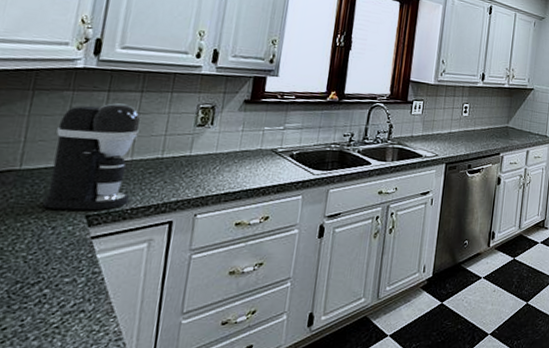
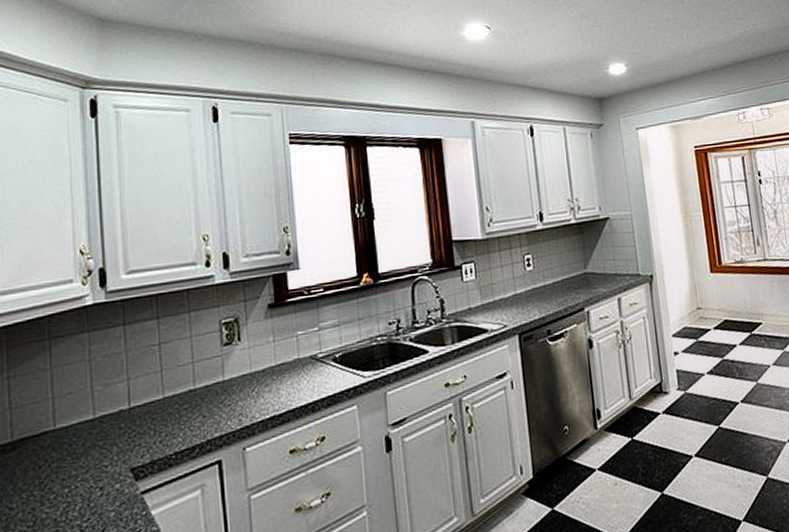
coffee maker: present [42,103,141,211] -> none [82,335,170,468]

